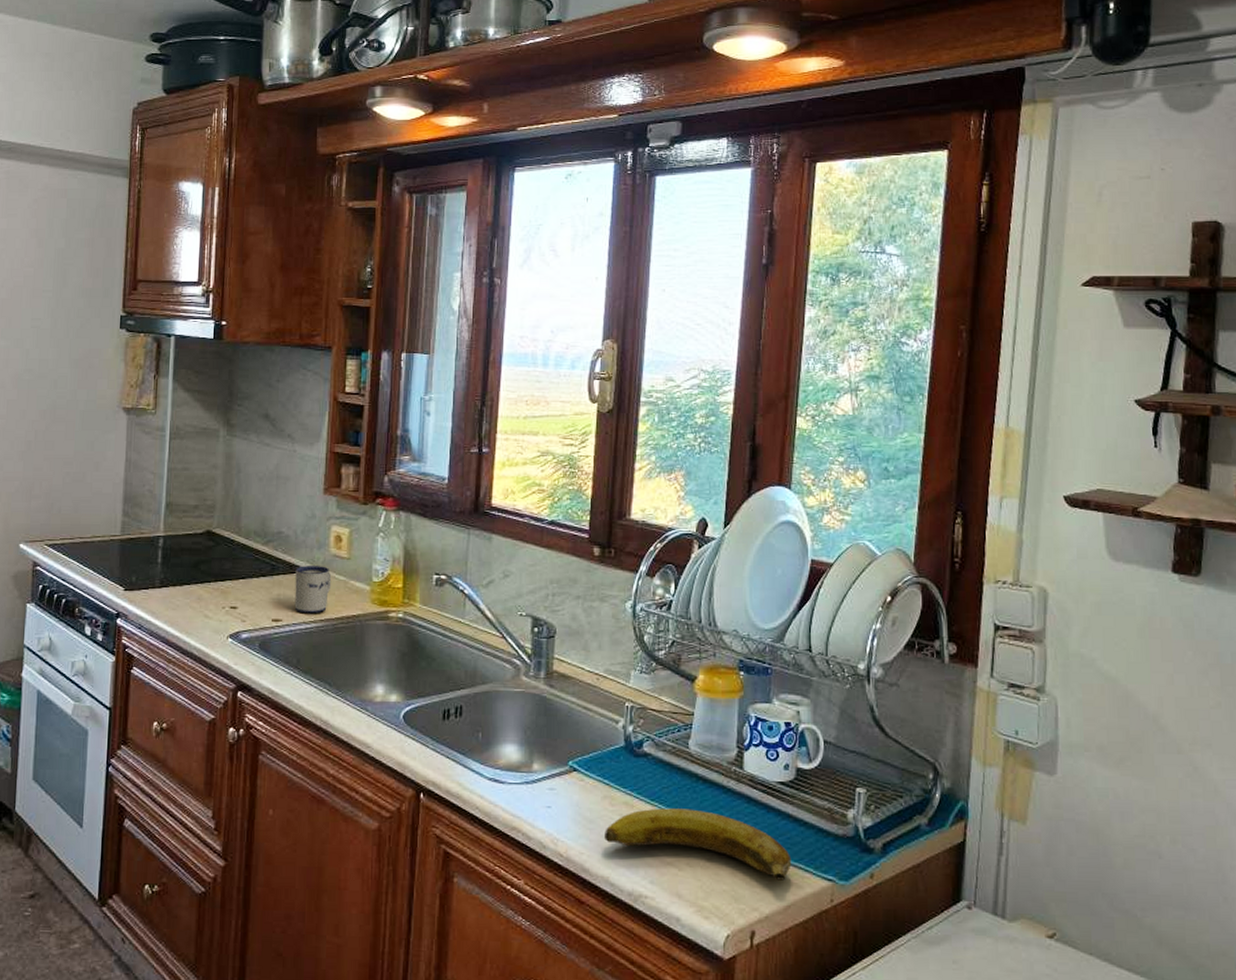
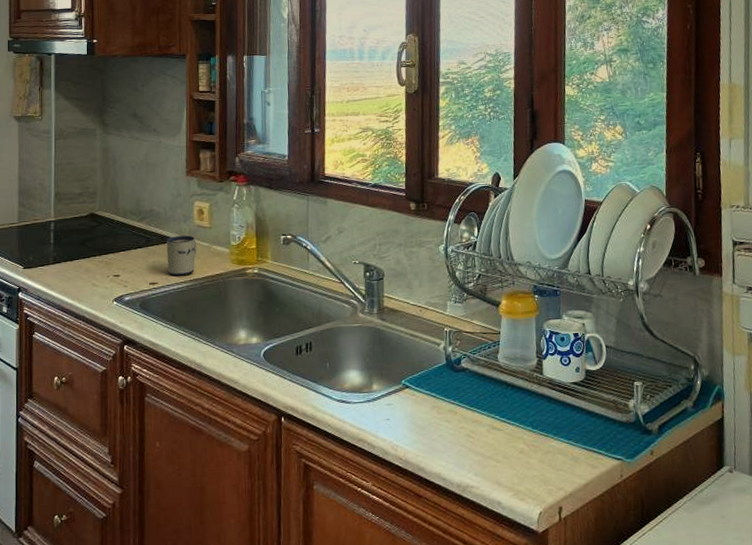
banana: present [605,808,792,881] -> none [435,411,588,463]

